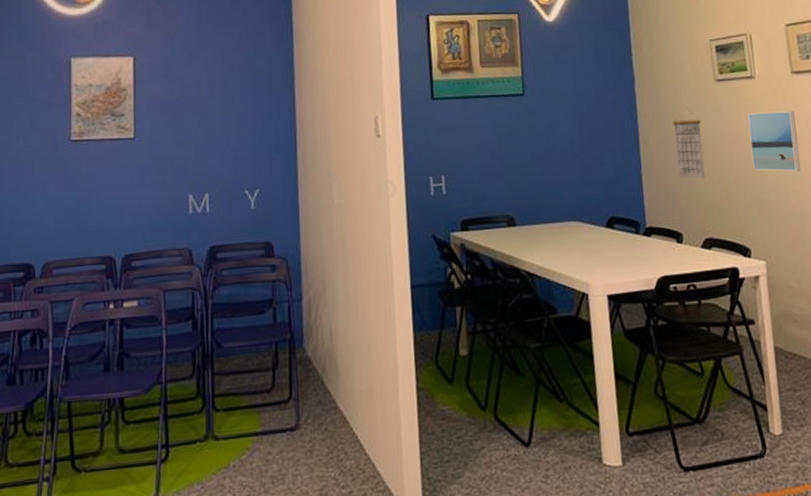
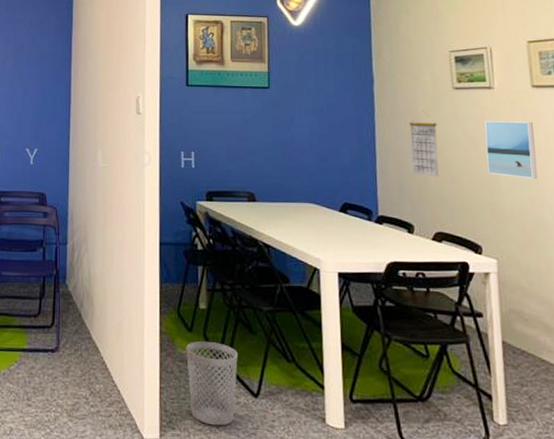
wastebasket: none [447,391,506,487] -> present [186,341,238,426]

